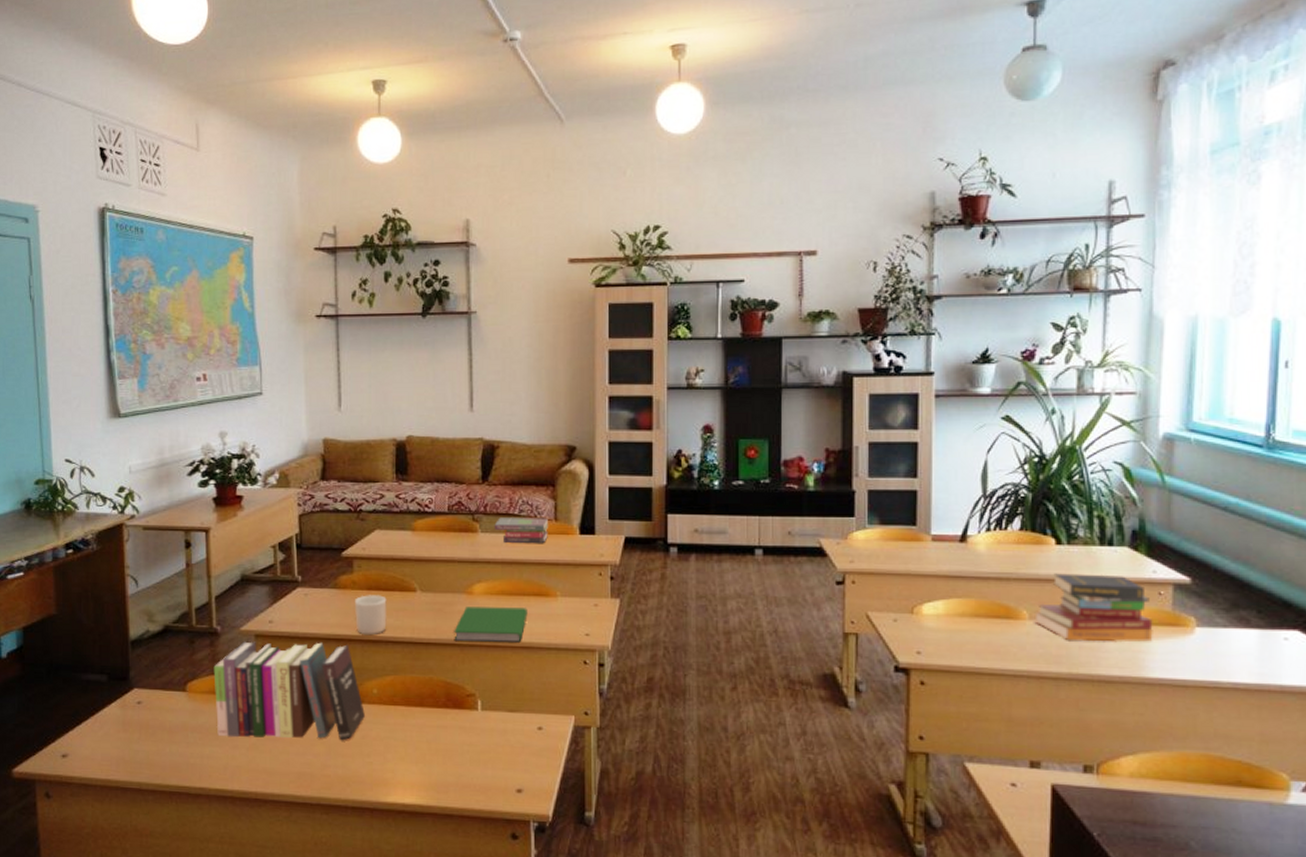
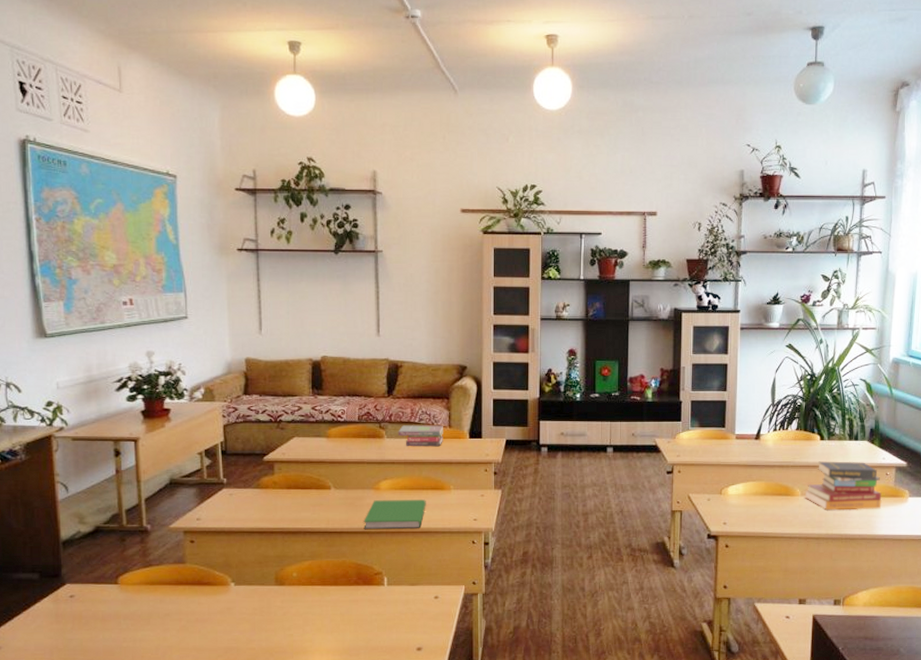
books: present [213,641,365,740] -> none [144,535,286,622]
mug: present [354,595,387,635] -> none [275,493,305,528]

